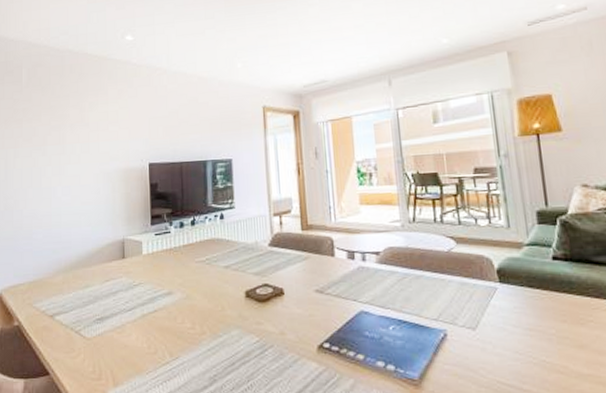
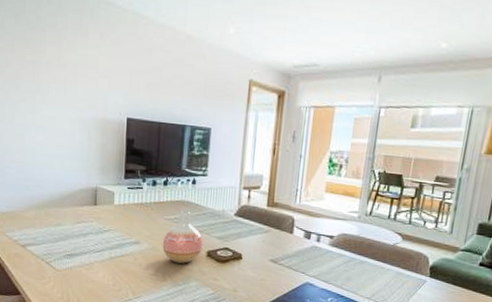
vase: none [196,249,240,310] -> present [162,210,203,264]

